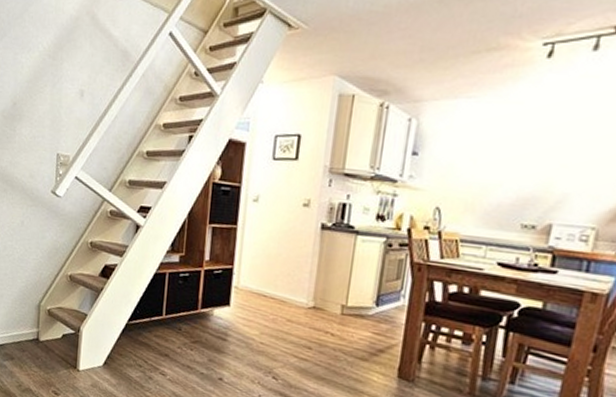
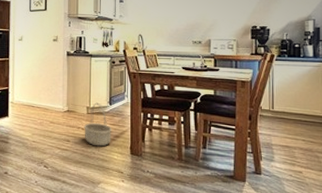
basket: none [333,300,376,362] -> present [84,102,112,147]

